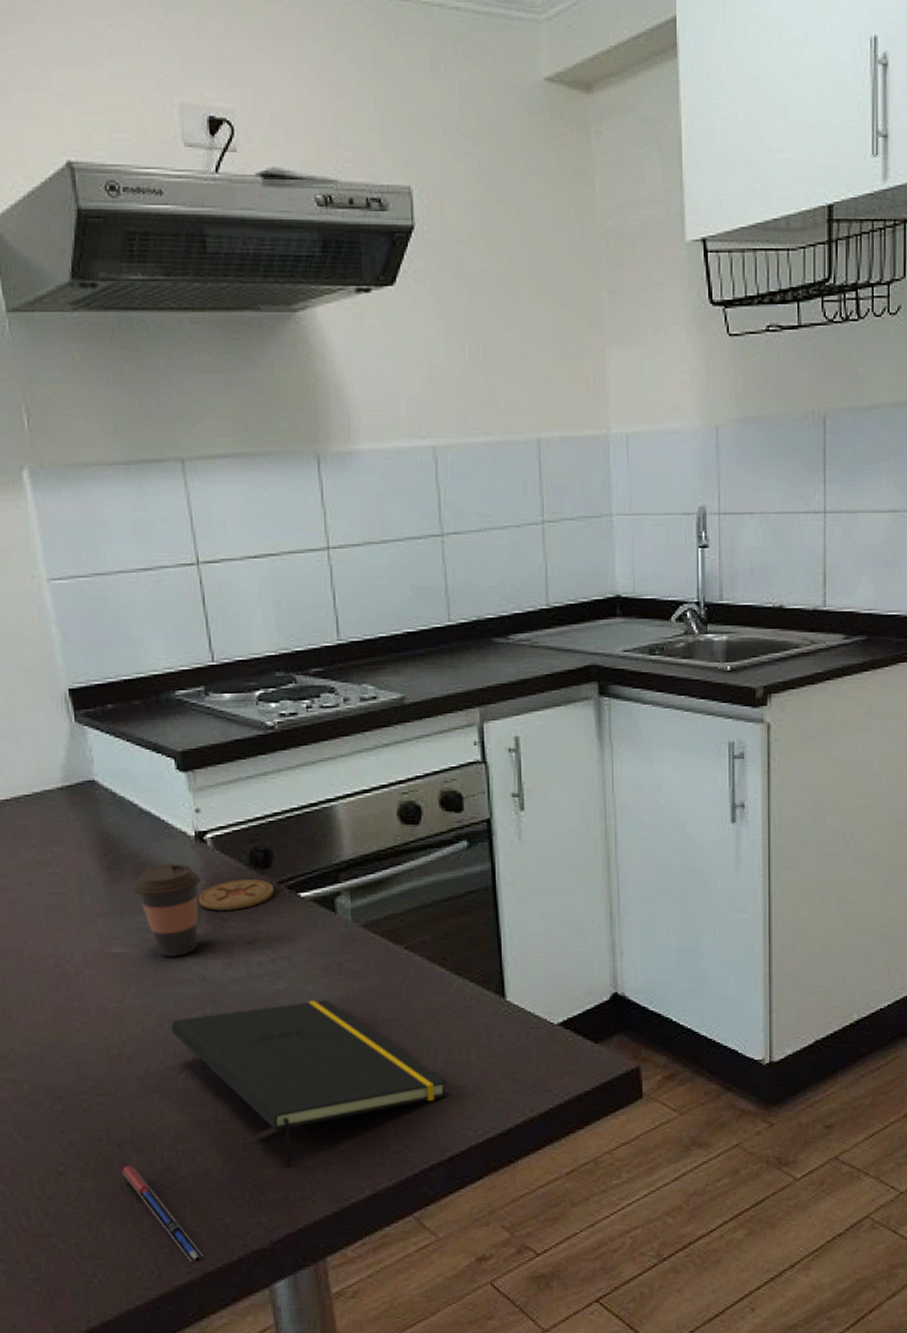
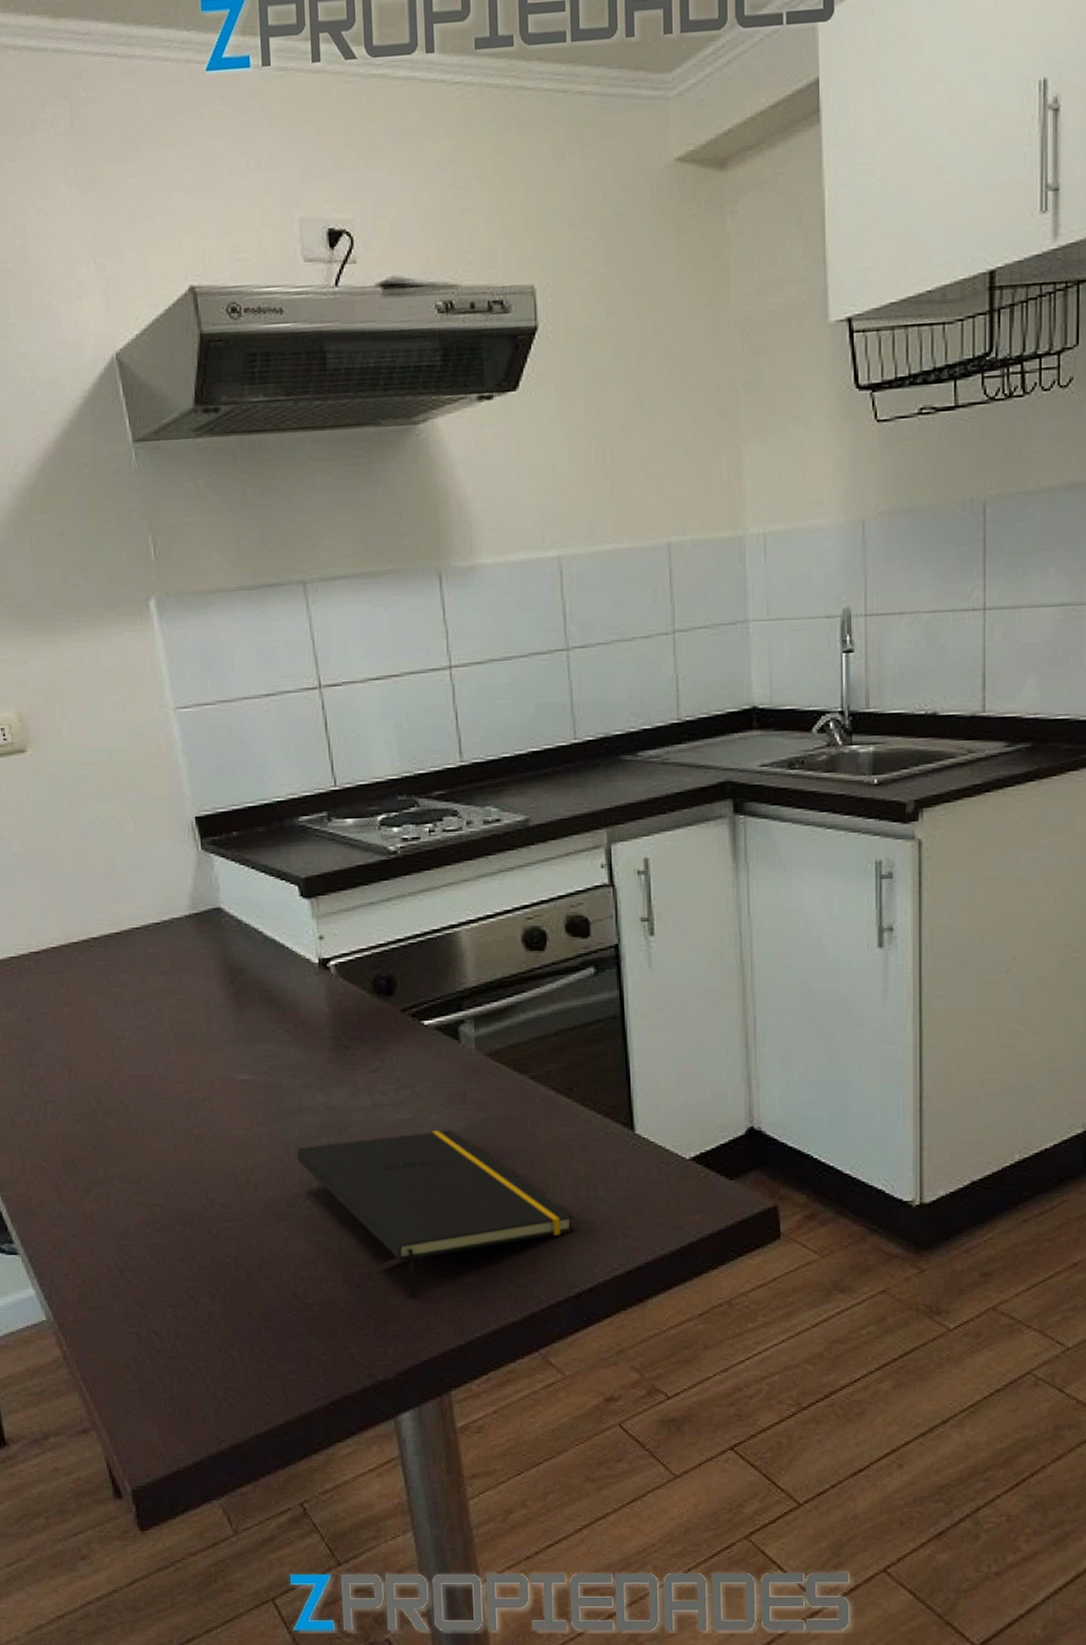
pen: present [121,1165,204,1262] -> none [249,1291,330,1389]
coffee cup: present [133,863,201,957] -> none [258,990,325,1085]
coaster: present [198,879,275,911] -> none [322,1007,398,1038]

